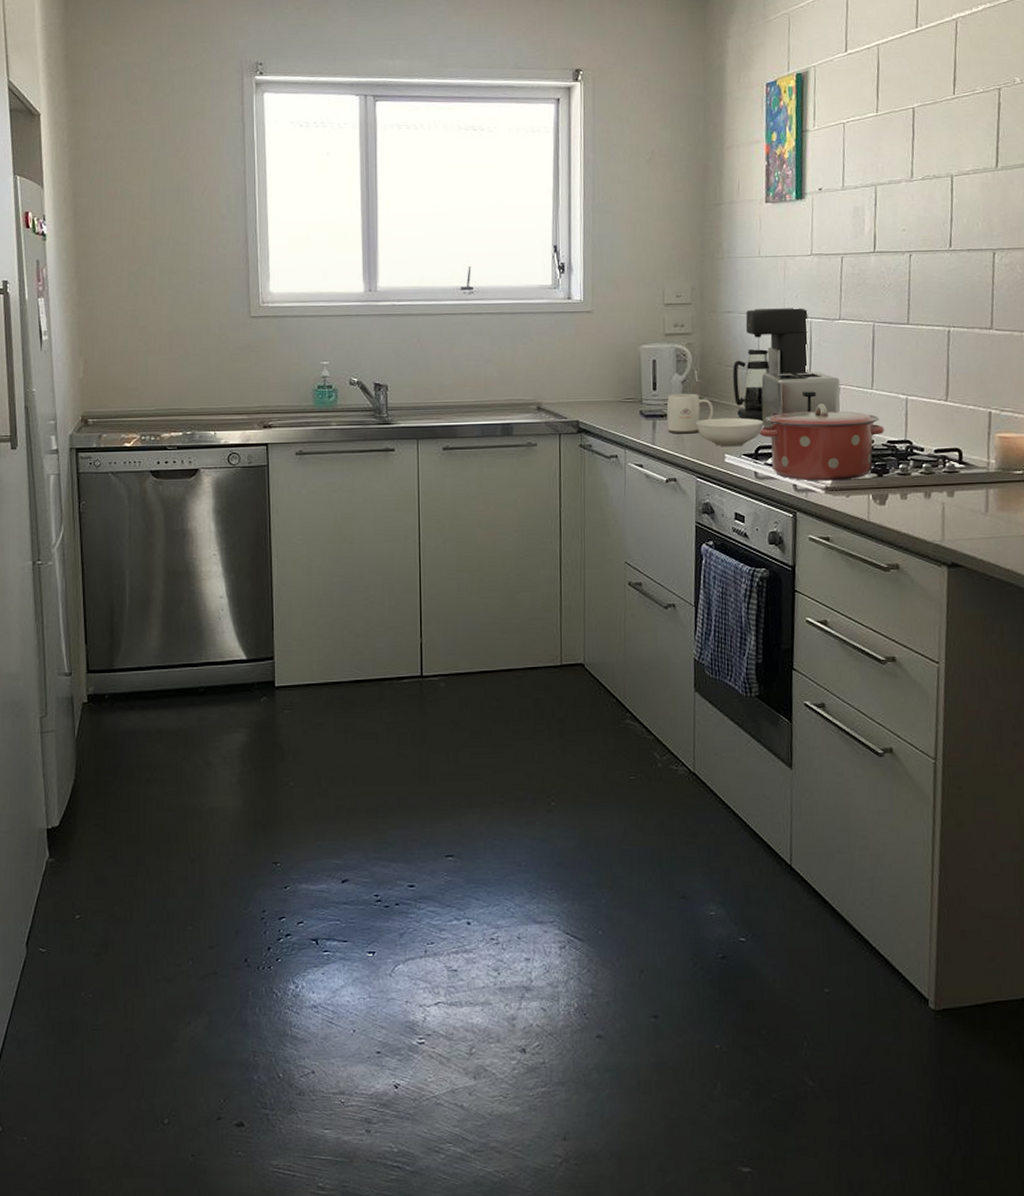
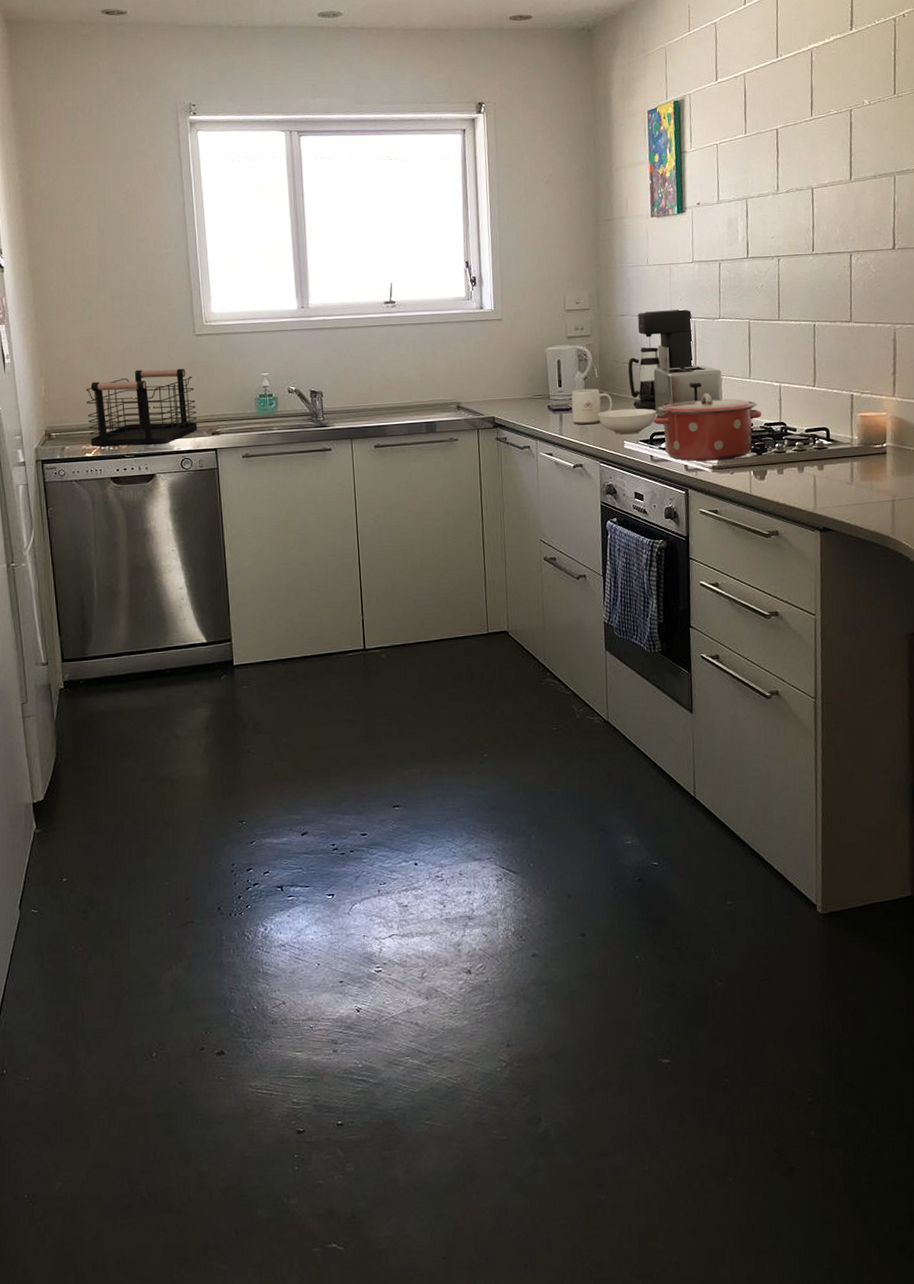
dish rack: none [128,353,248,437] -> present [86,368,198,447]

